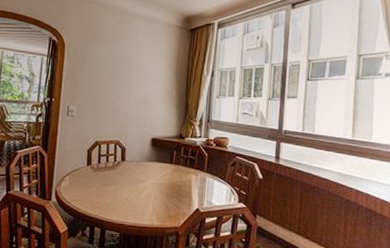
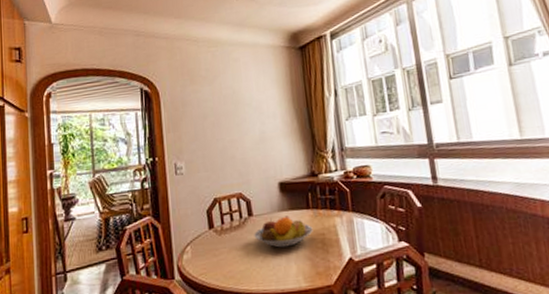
fruit bowl: none [123,166,172,191] -> present [254,216,313,248]

